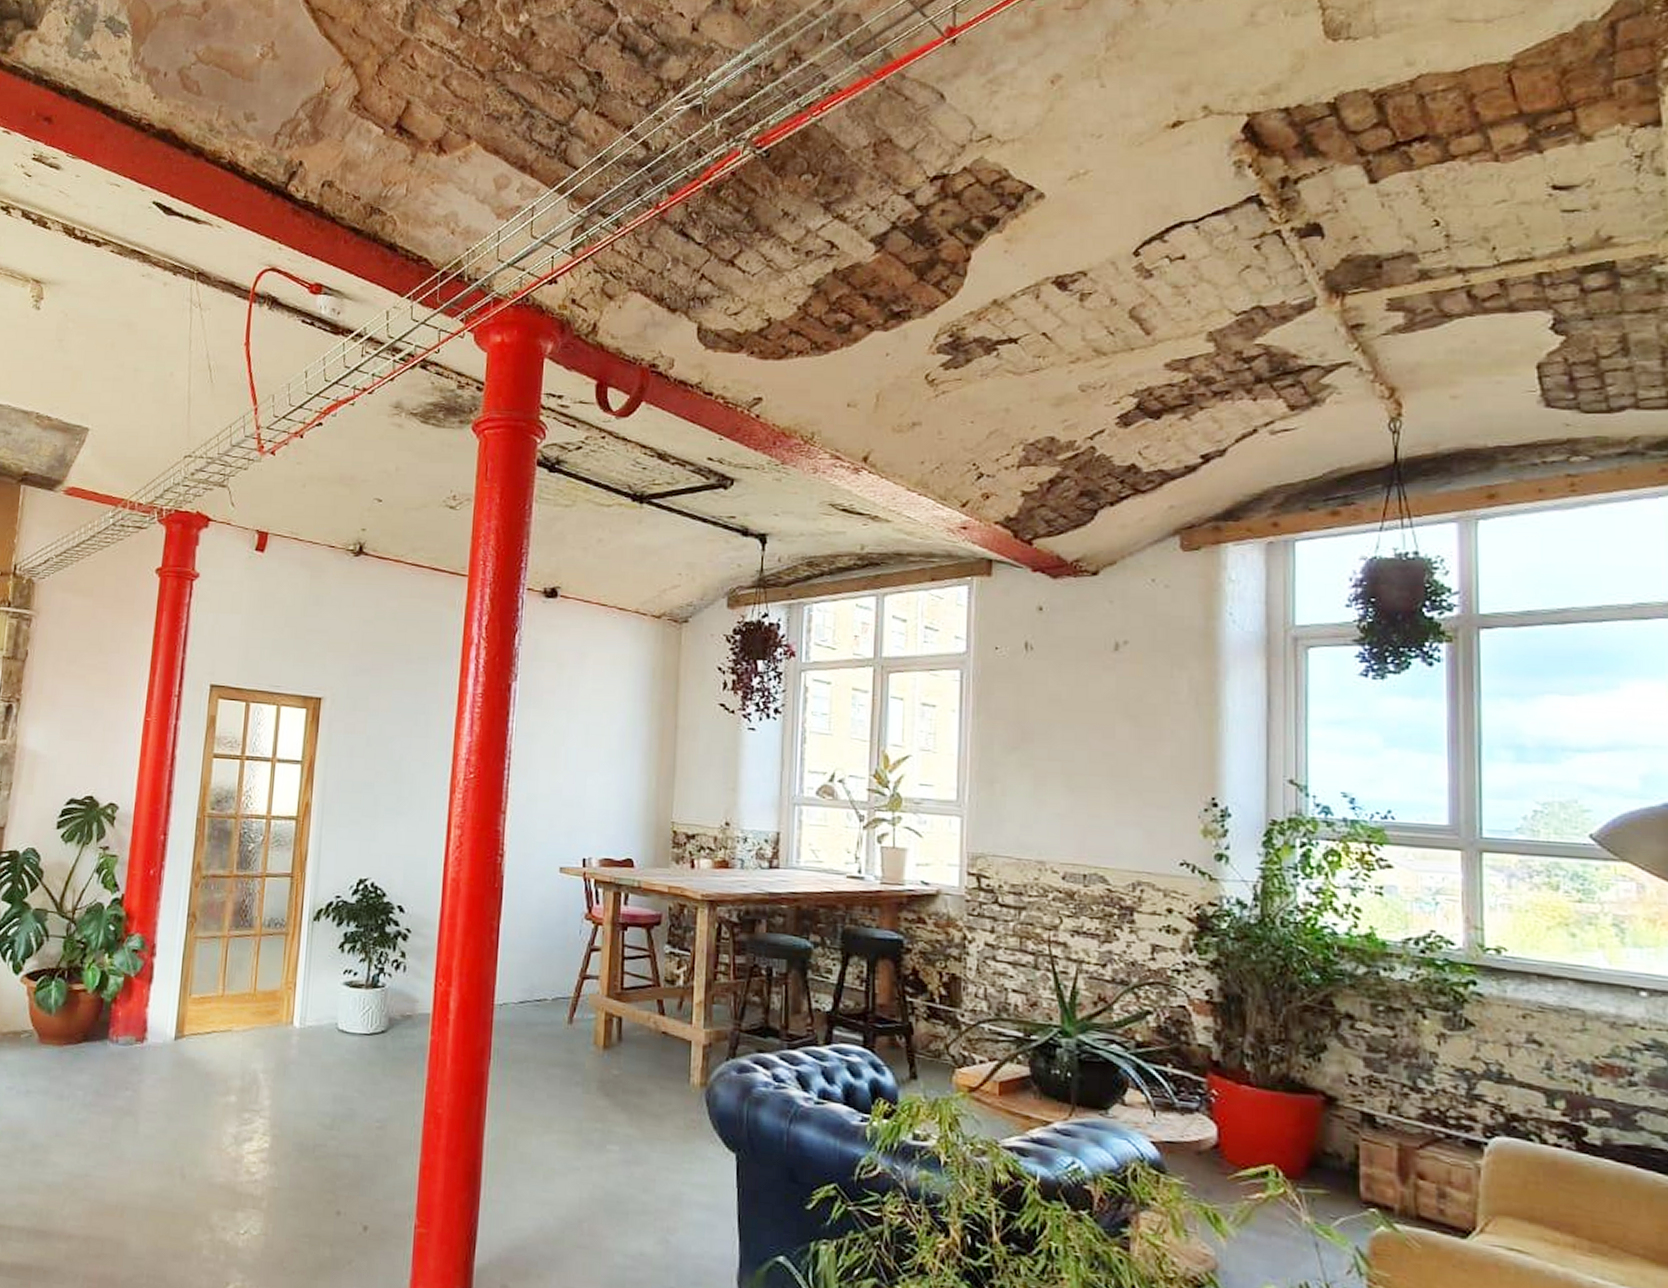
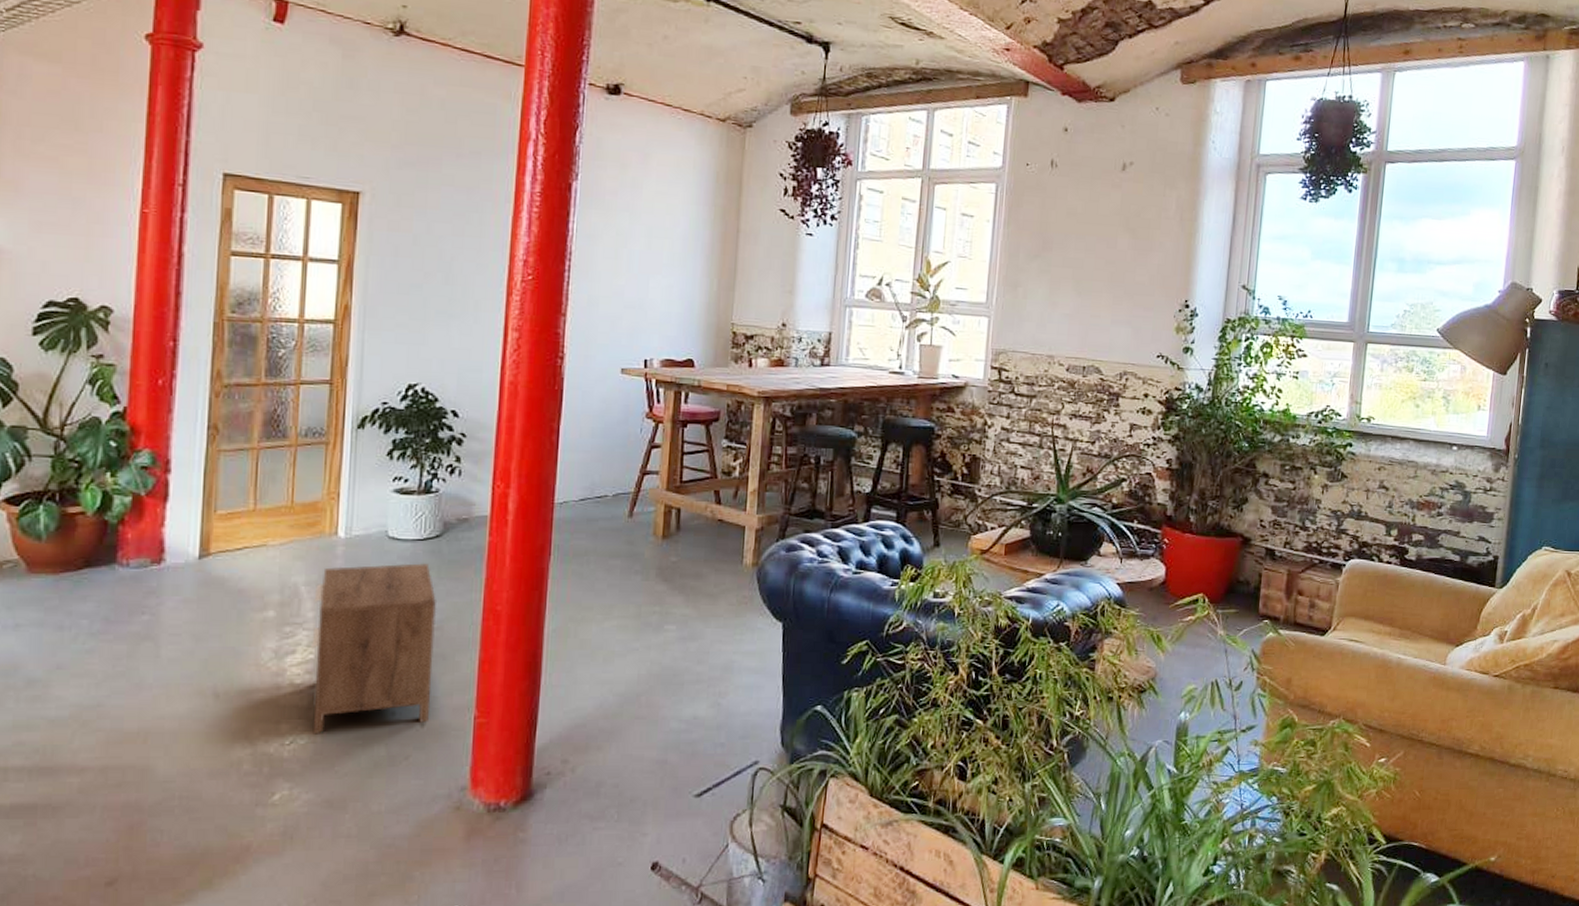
nightstand: none [264,1056,382,1226] -> present [311,563,438,733]

